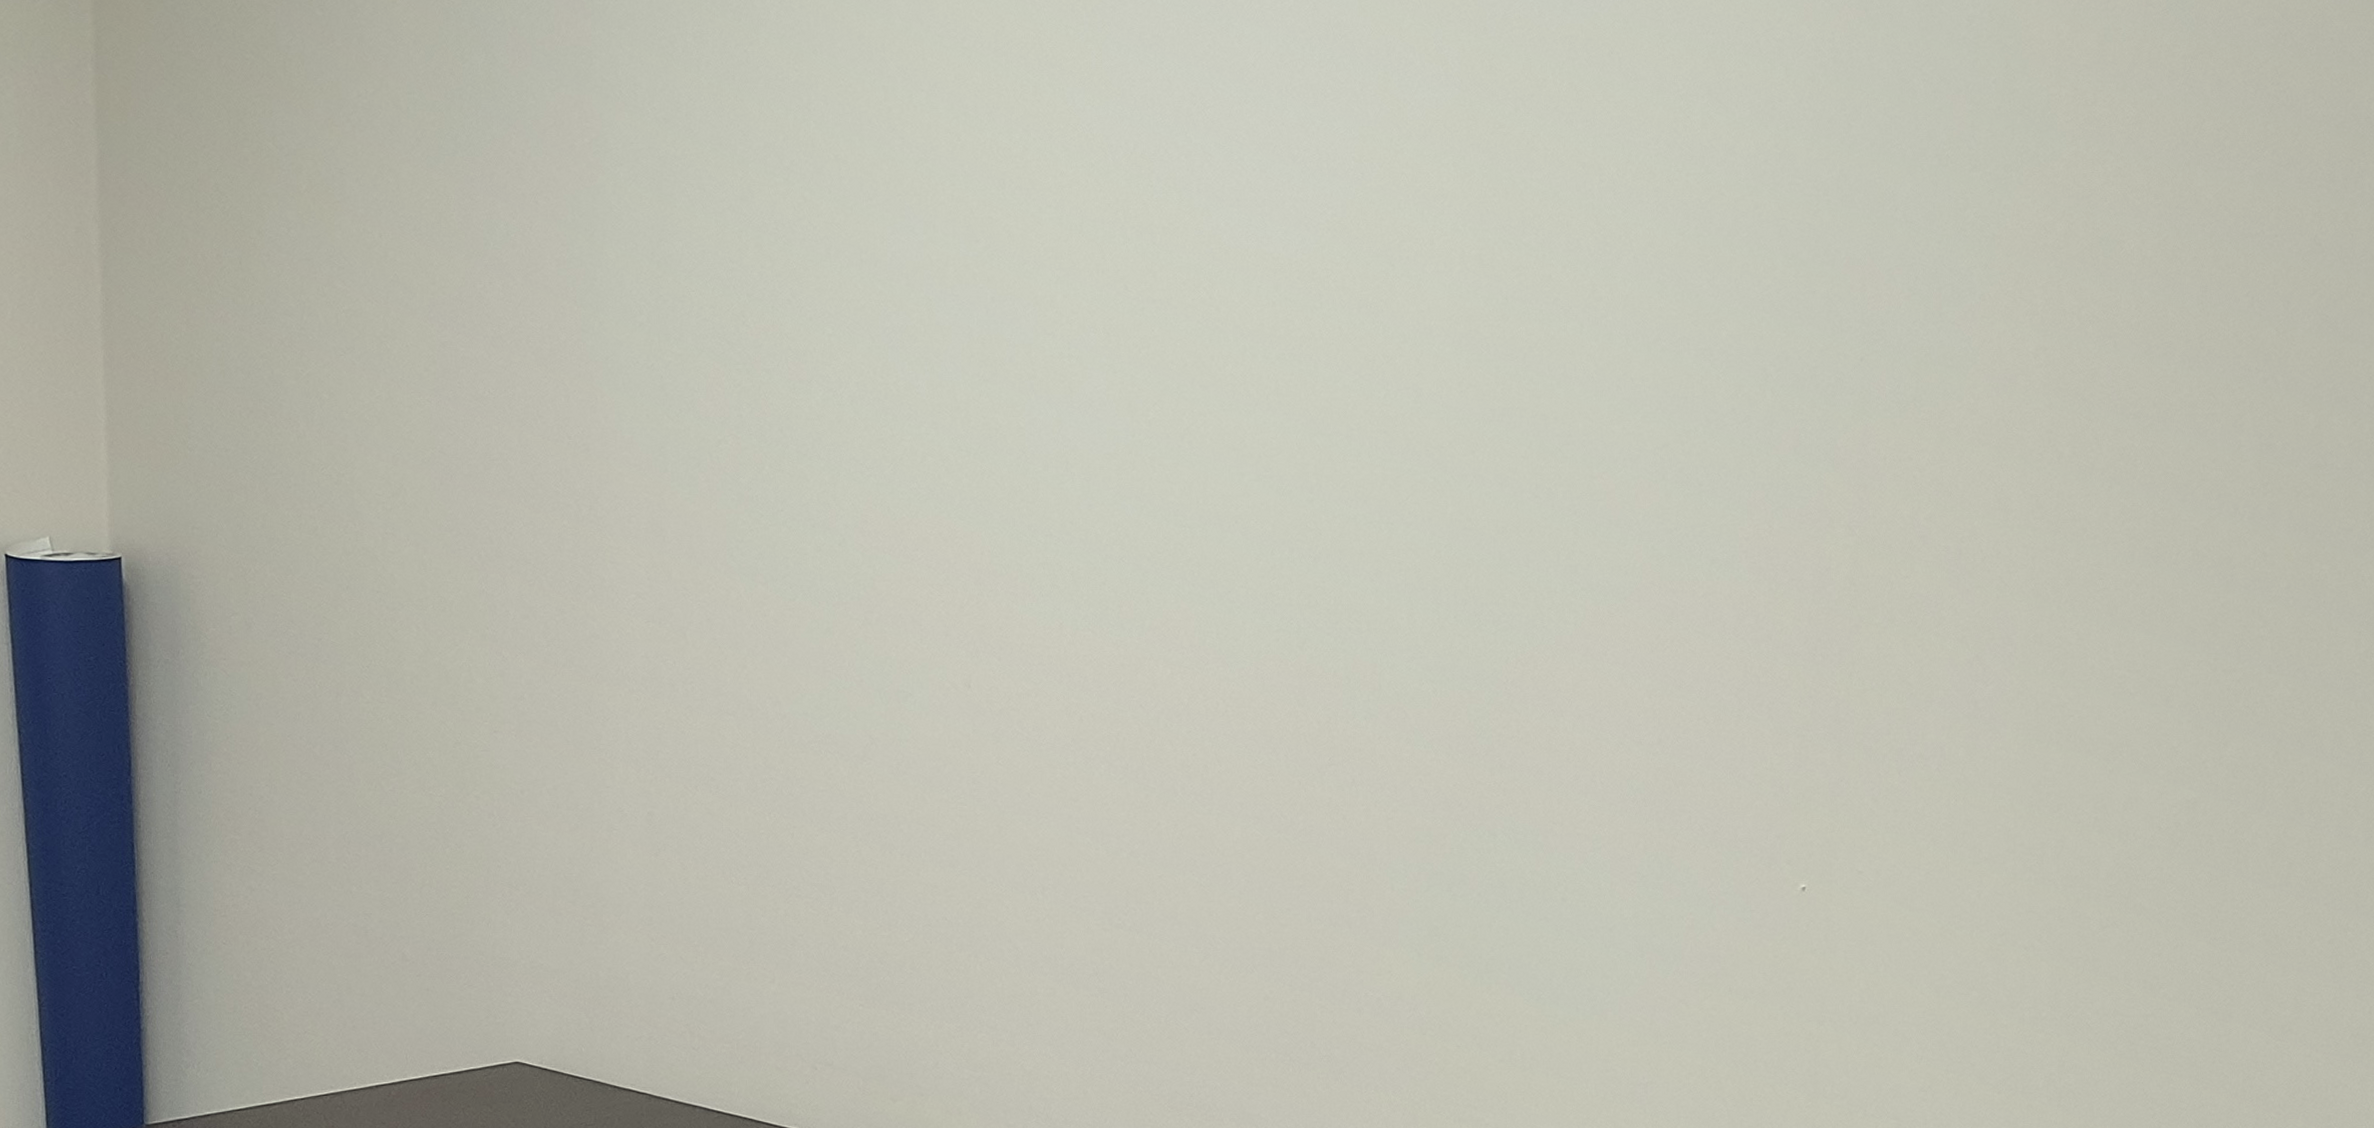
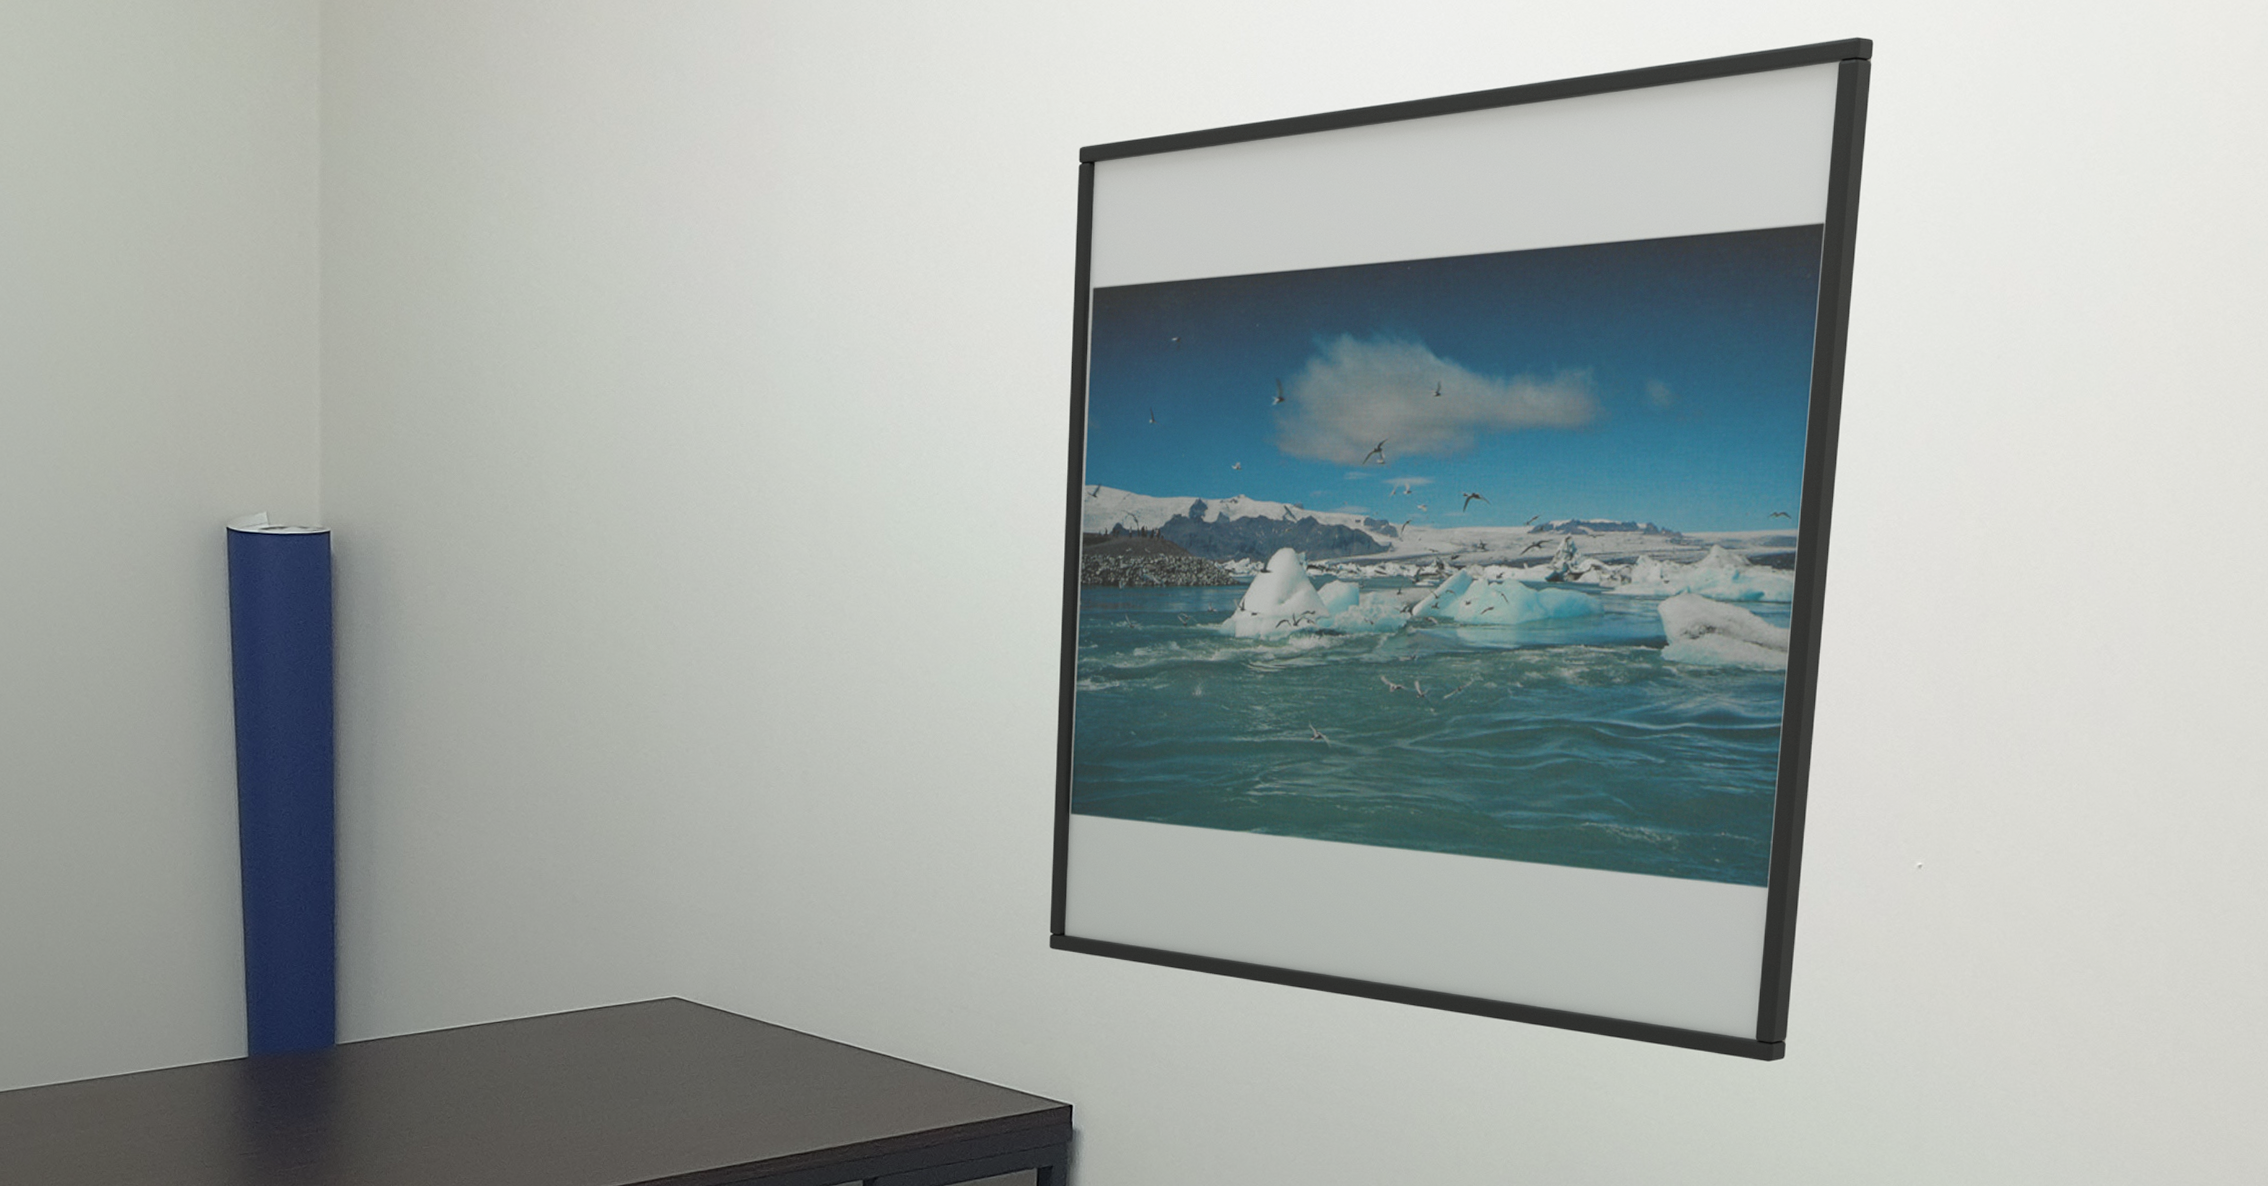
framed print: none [916,27,1726,1097] -> present [1049,36,1874,1062]

